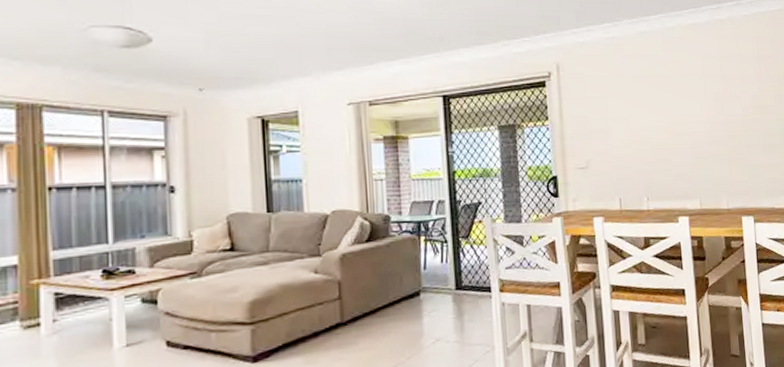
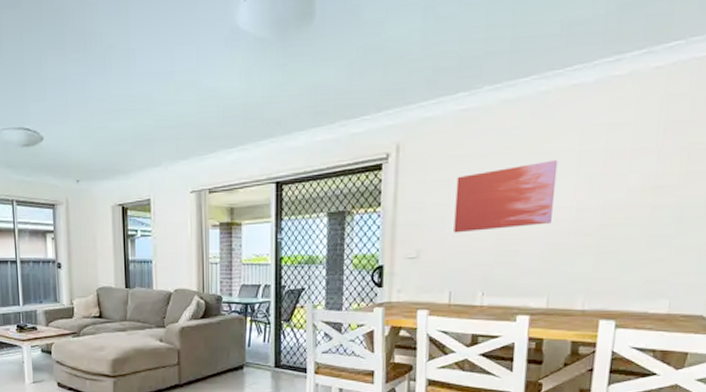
wall art: none [612,83,692,144] -> present [453,160,558,233]

